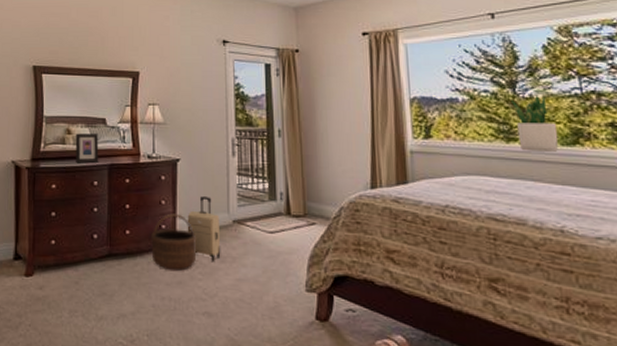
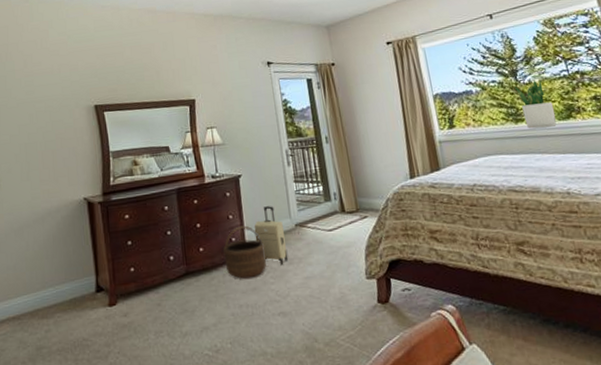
picture frame: present [75,133,99,164] -> none [142,161,167,192]

